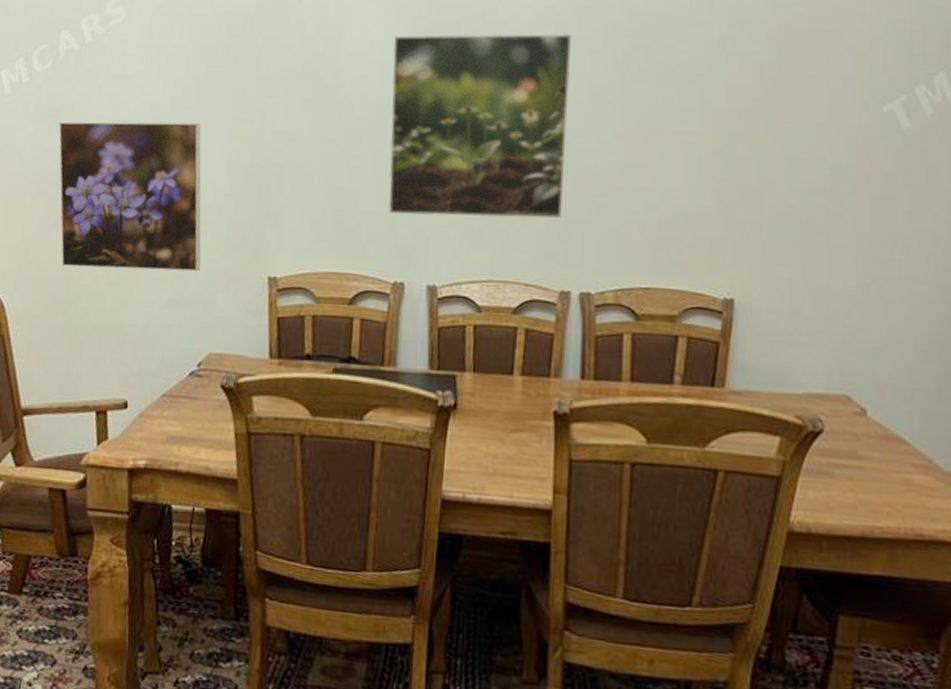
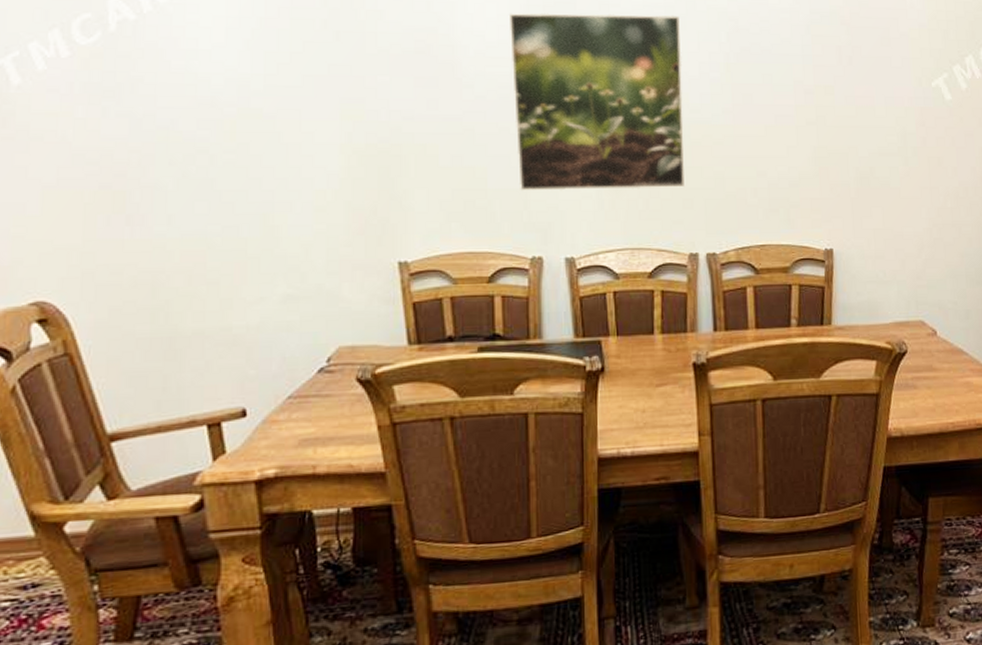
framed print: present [58,121,201,272] -> none [119,102,320,269]

